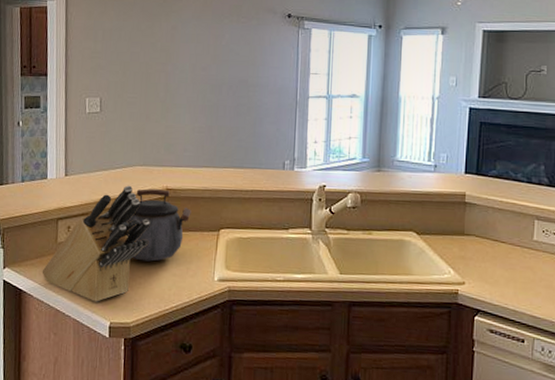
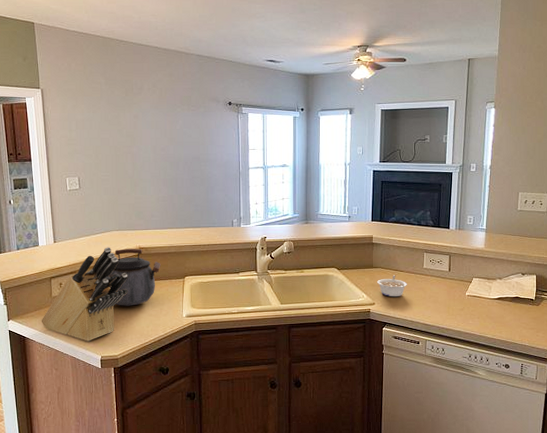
legume: none [469,246,511,277] -> present [377,275,408,297]

